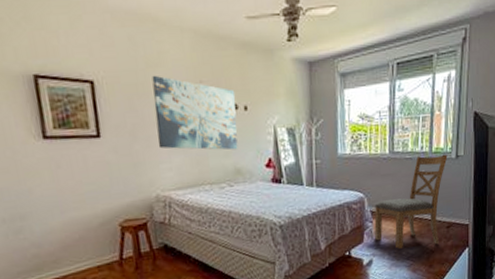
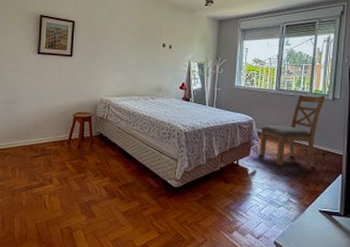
wall art: present [152,75,238,150] -> none [108,21,165,74]

